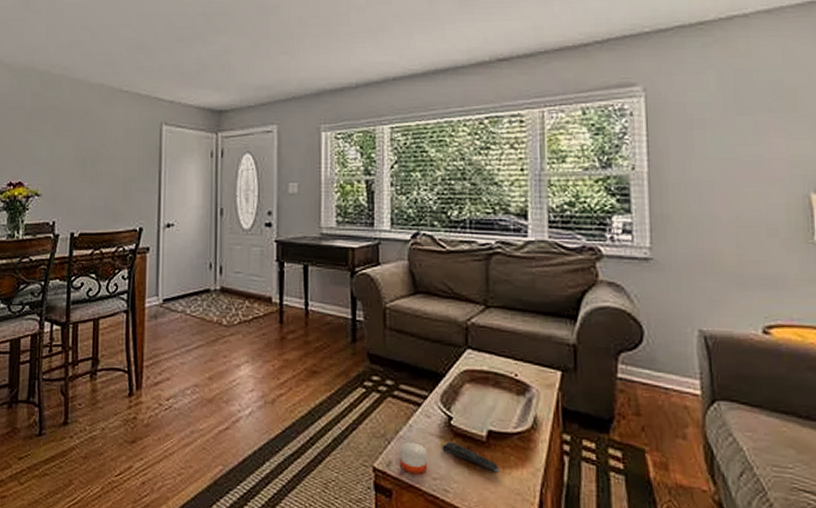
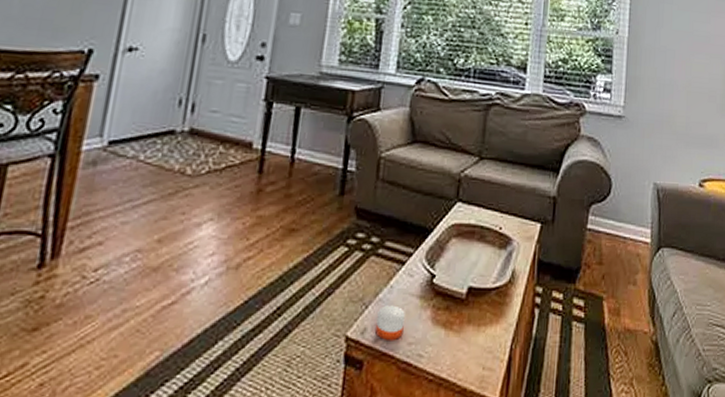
remote control: present [442,441,499,474] -> none [421,301,475,333]

